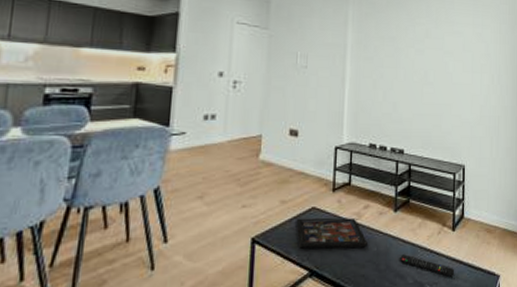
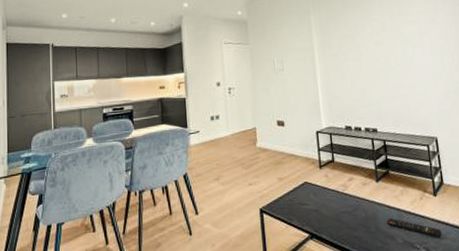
decorative tray: present [296,217,367,249] -> none [293,189,356,216]

